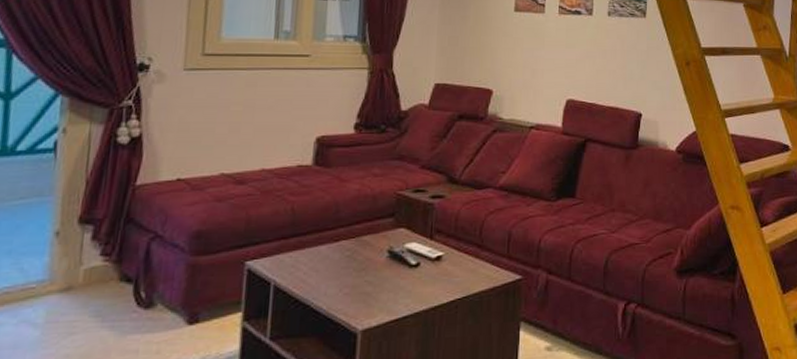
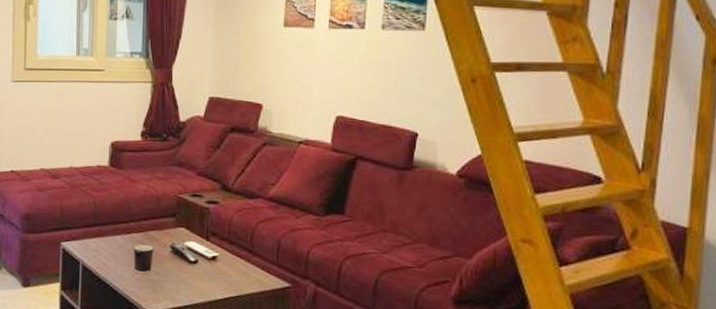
mug: none [341,251,368,287] -> present [133,244,154,274]

